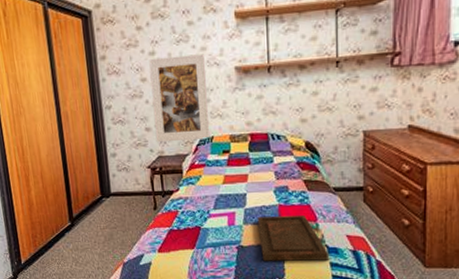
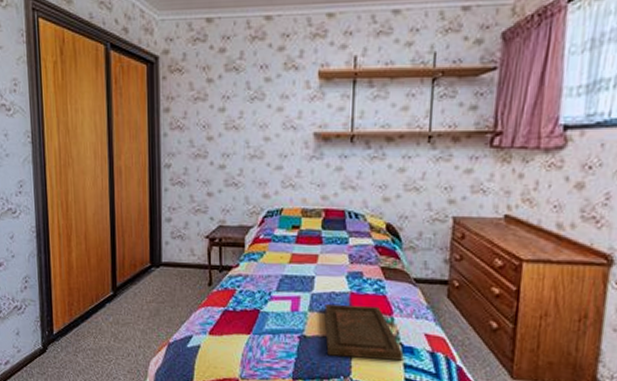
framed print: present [149,54,211,142] -> none [218,115,281,210]

